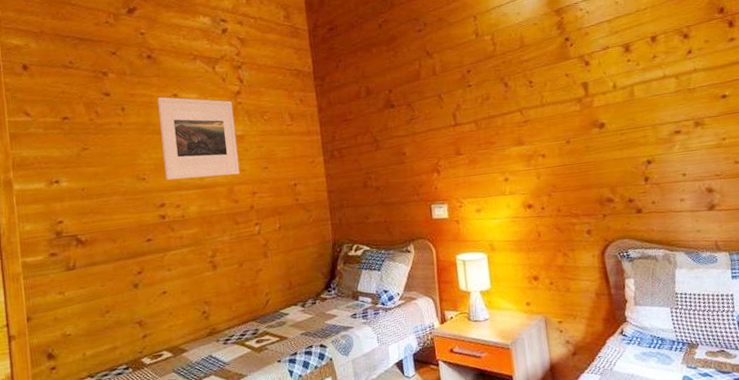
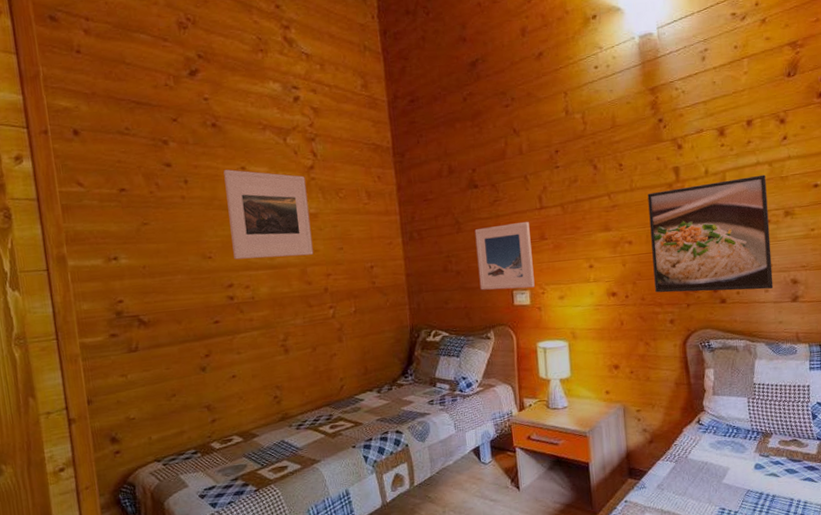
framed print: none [392,138,452,205] -> present [474,221,535,290]
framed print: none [558,87,689,204] -> present [647,174,774,293]

